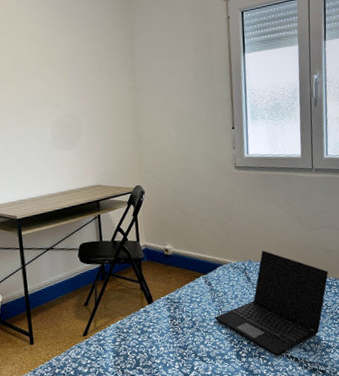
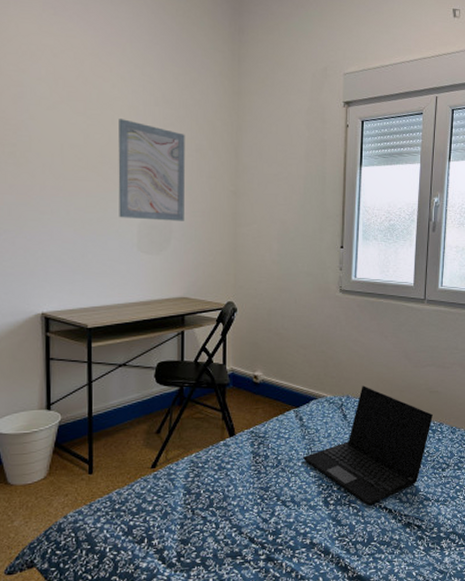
wall art: none [25,32,91,120] -> present [118,119,185,221]

